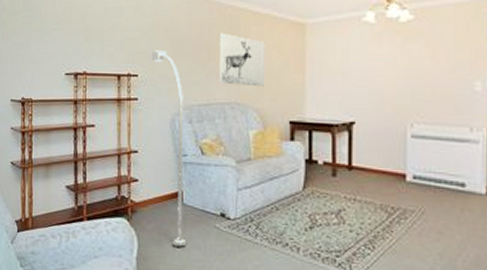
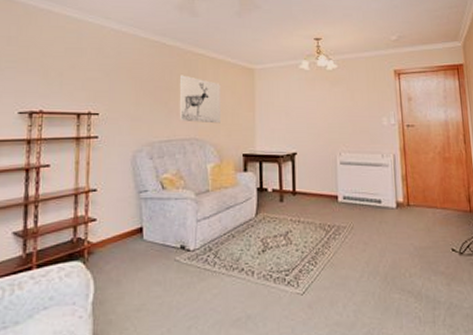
floor lamp: present [151,50,187,247] -> none [113,90,147,285]

